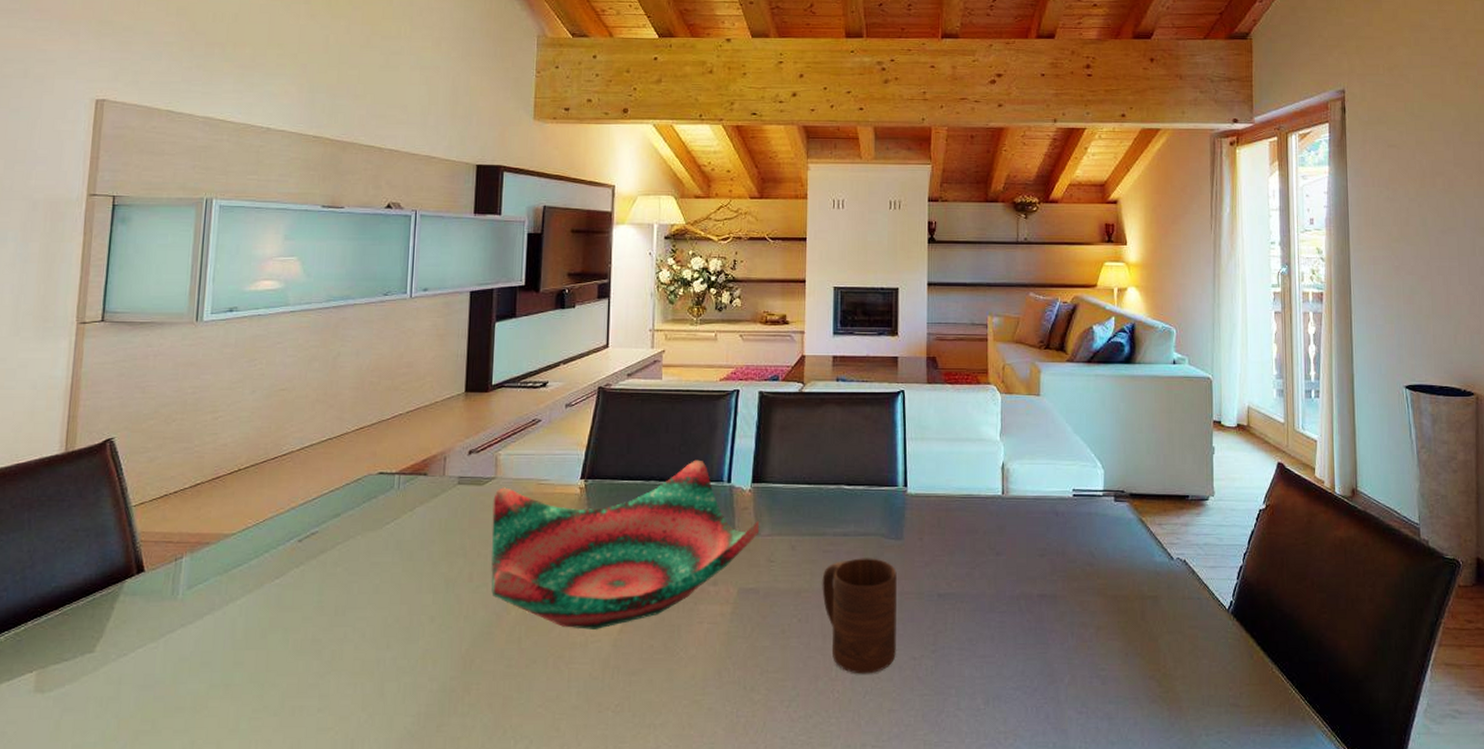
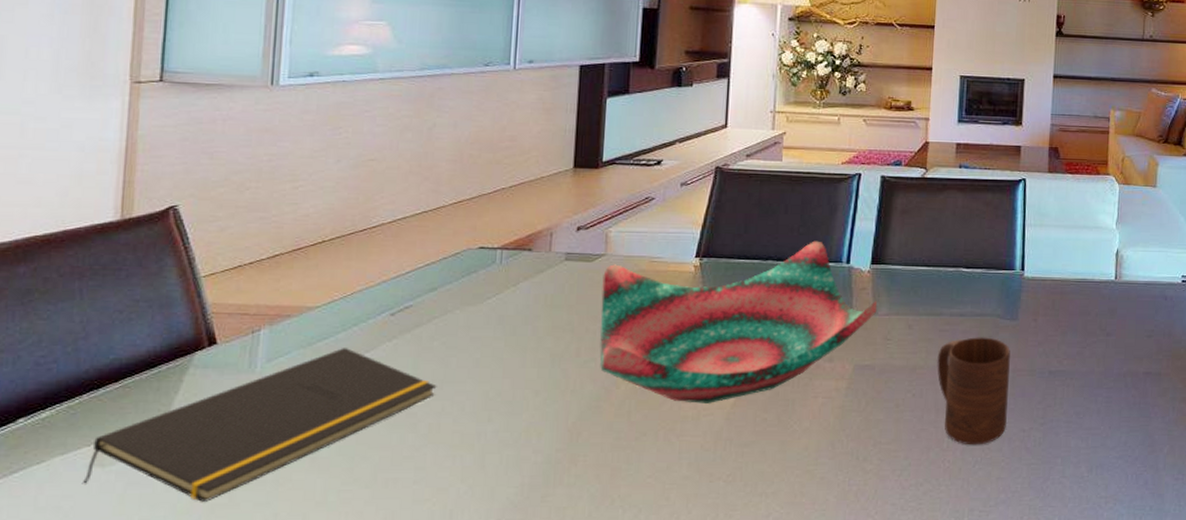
notepad: none [25,574,340,728] -> present [83,348,437,502]

